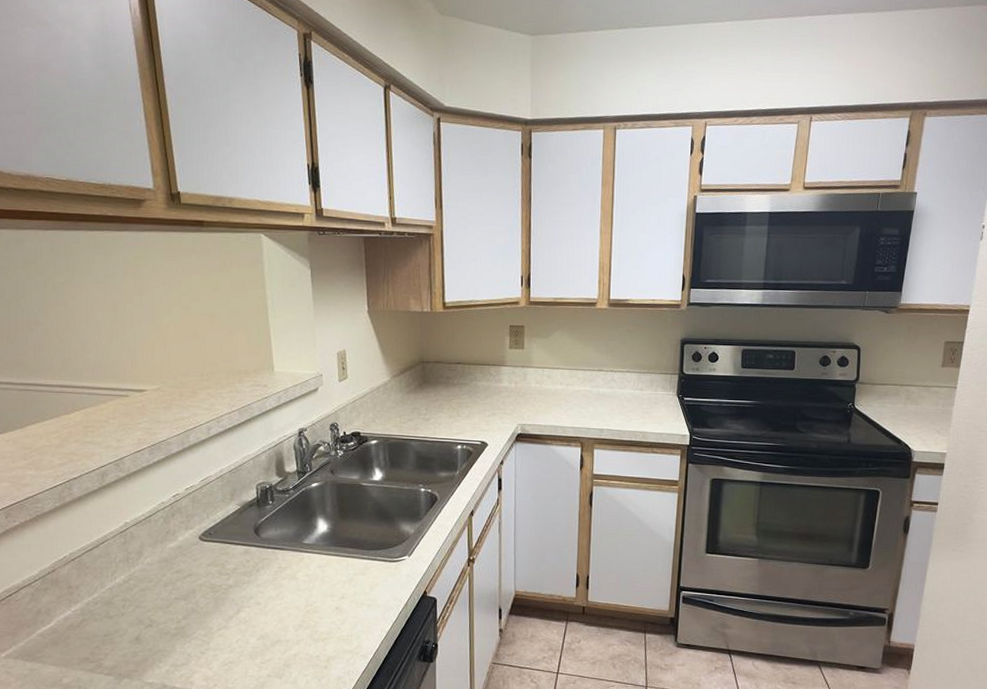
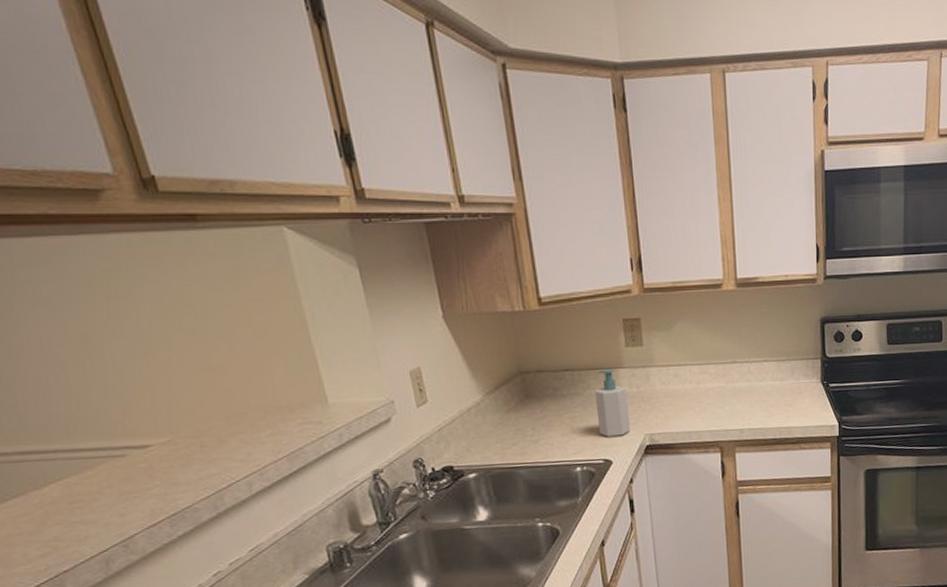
soap bottle: none [479,366,507,423] -> present [595,369,631,437]

